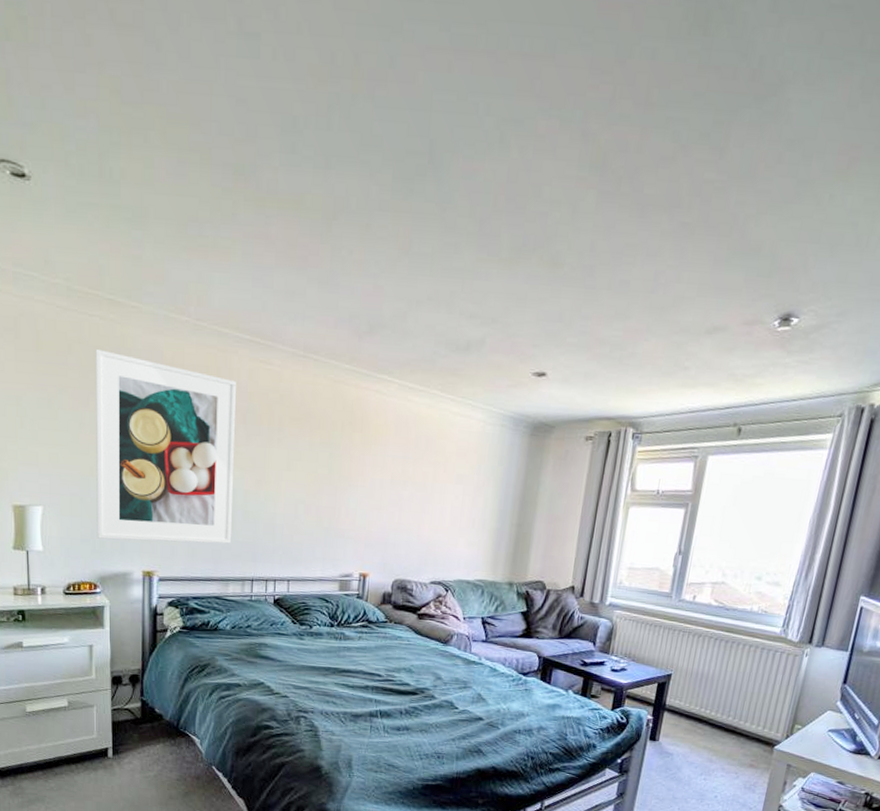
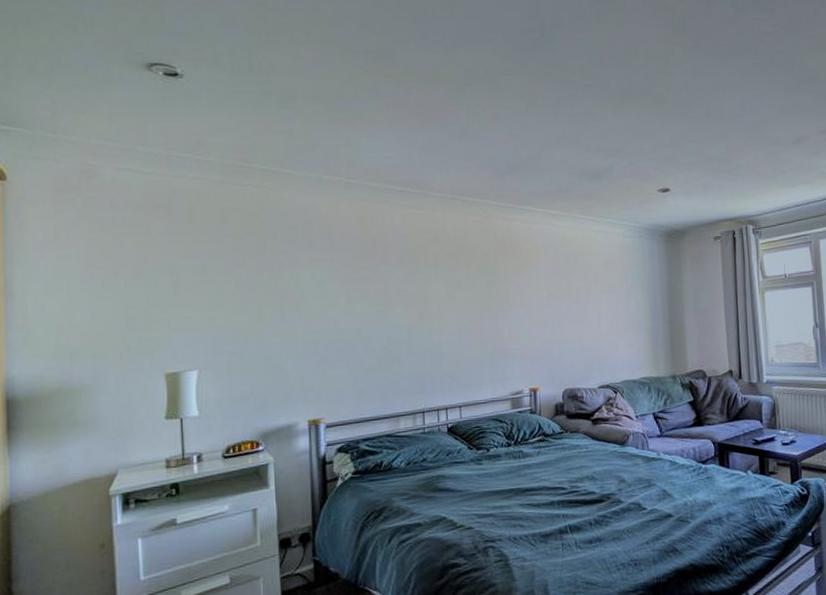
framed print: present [95,348,236,544] -> none [250,214,398,394]

